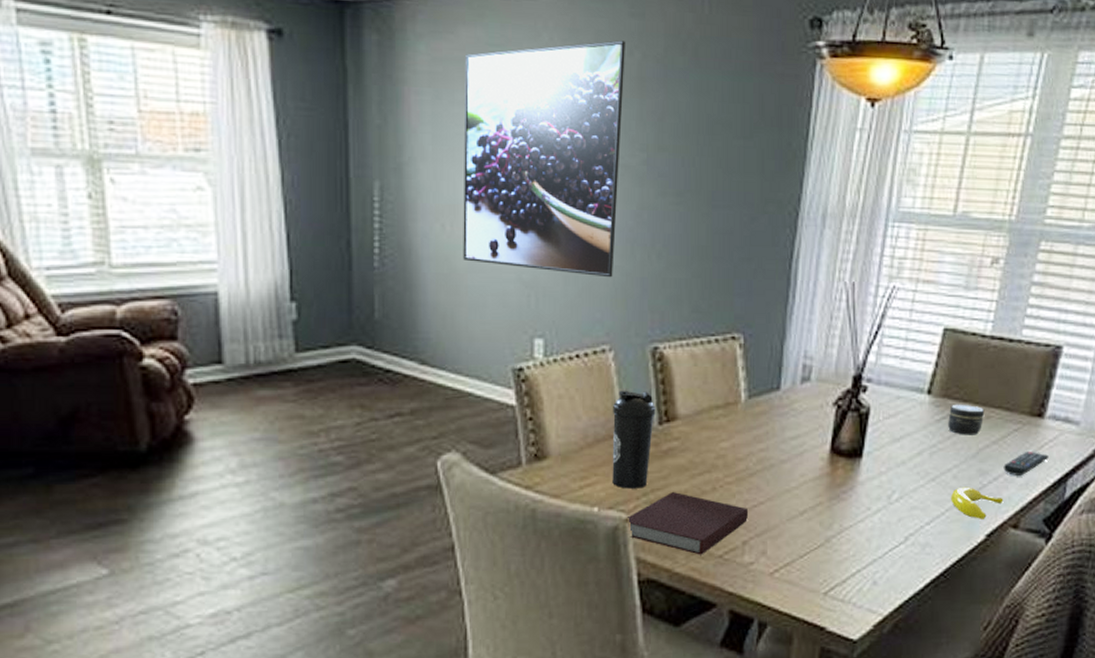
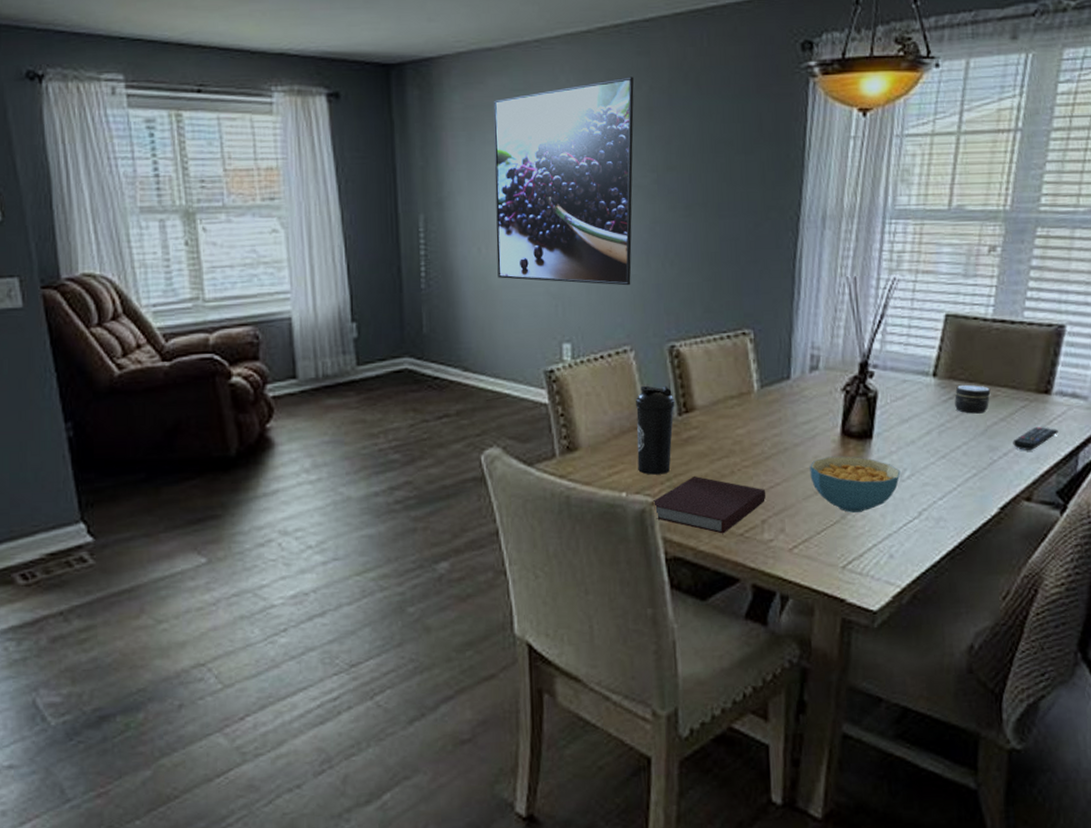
cereal bowl: none [796,475,889,536] -> present [810,456,901,513]
banana: present [950,486,1004,519] -> none [961,462,1015,493]

